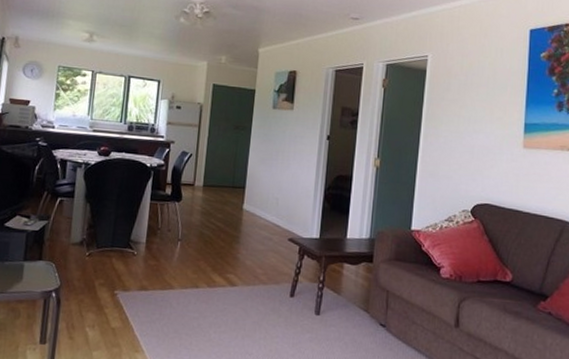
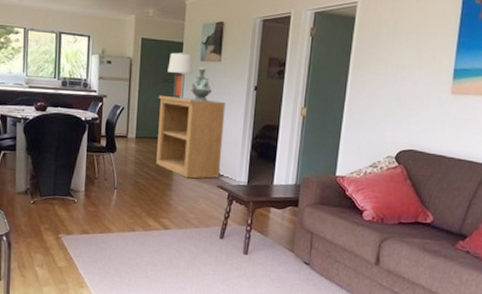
bookshelf: none [224,143,298,231] -> present [156,96,226,179]
lamp: none [238,98,265,146] -> present [167,51,193,99]
decorative urn: none [261,115,285,150] -> present [190,67,213,102]

